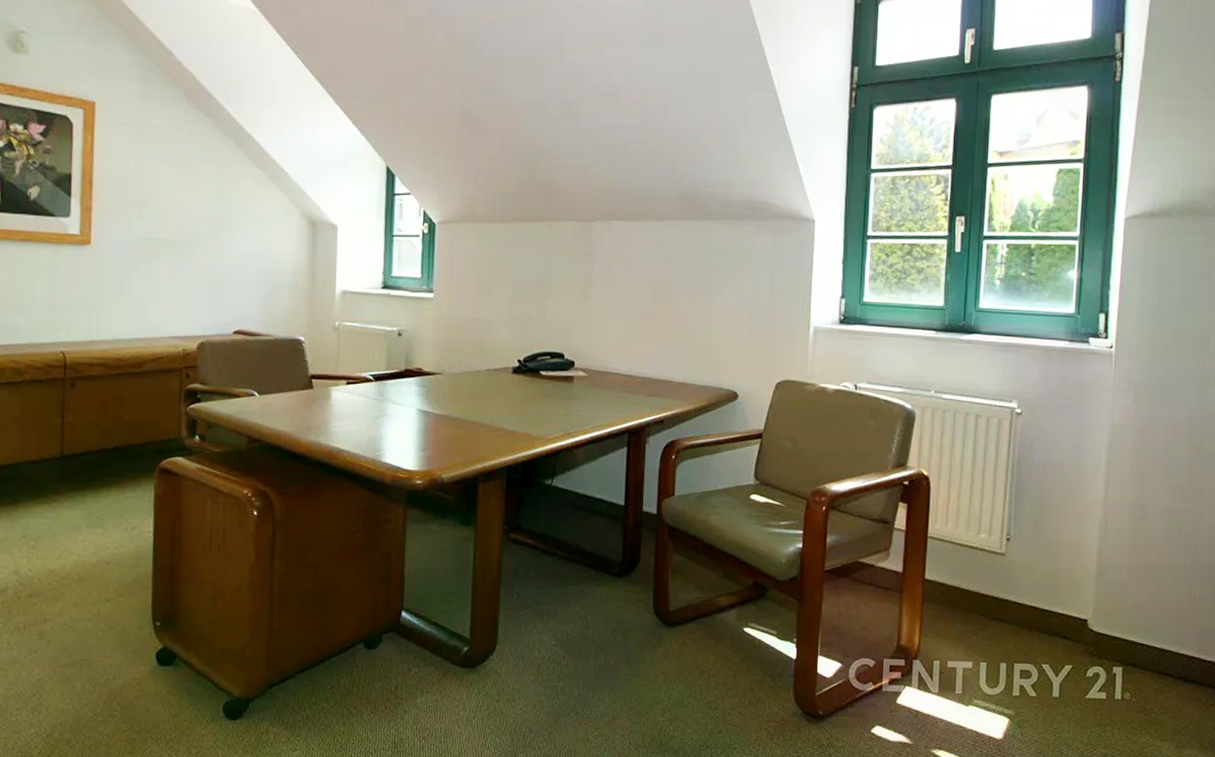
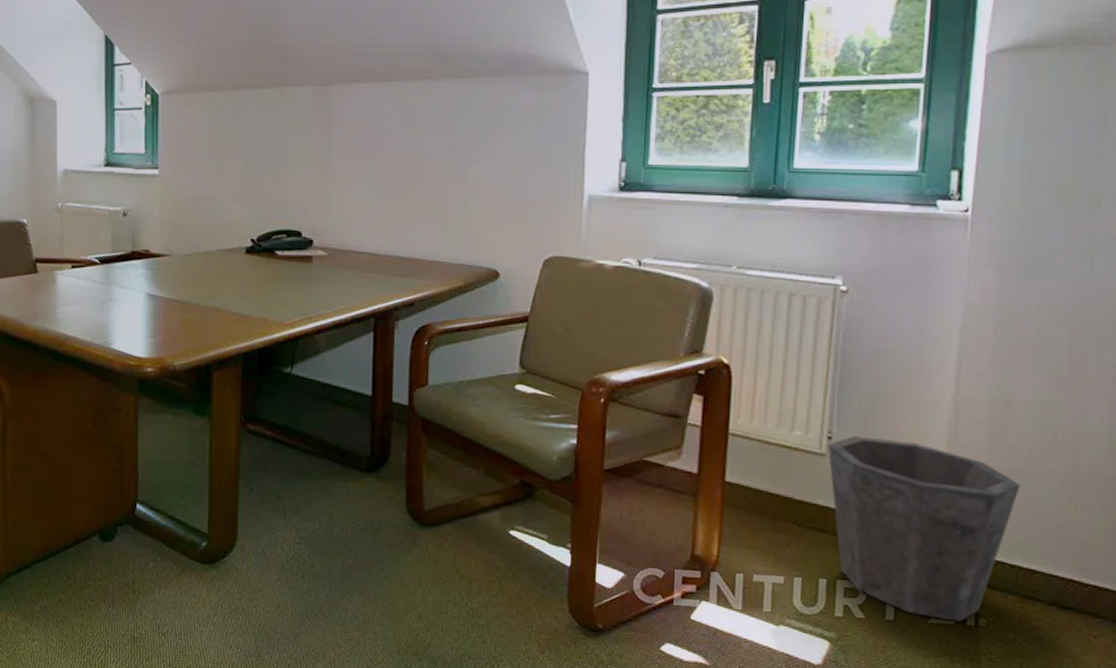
waste bin: none [1007,538,1154,696] -> present [828,436,1021,622]

